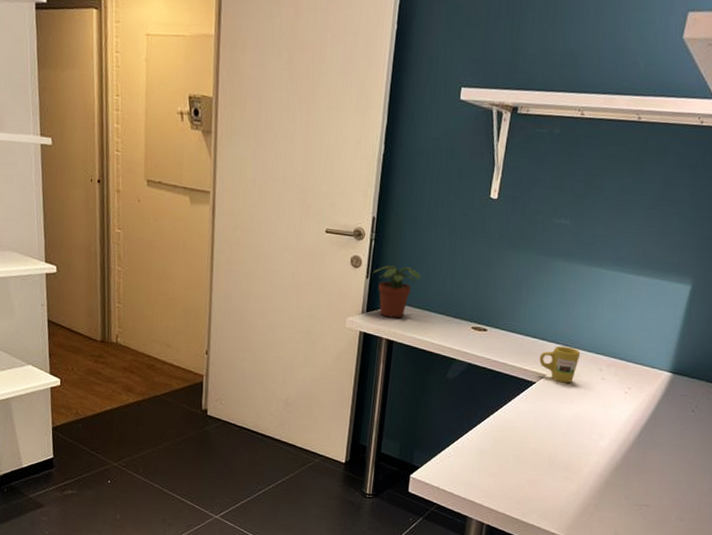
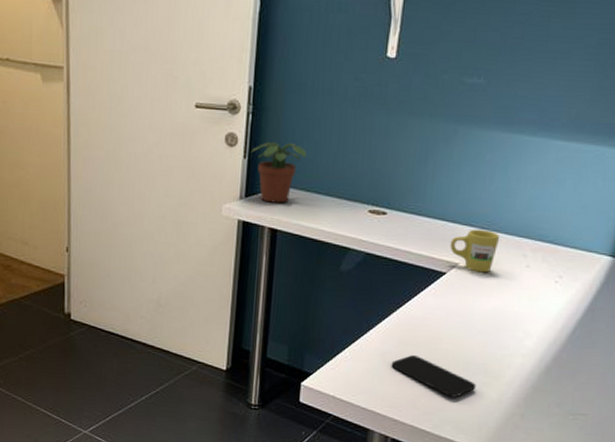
smartphone: none [487,452,559,490] -> present [391,355,477,397]

